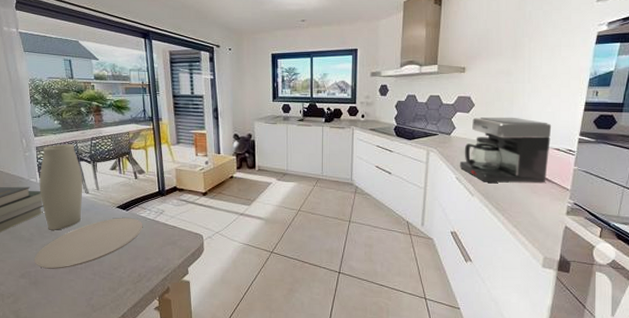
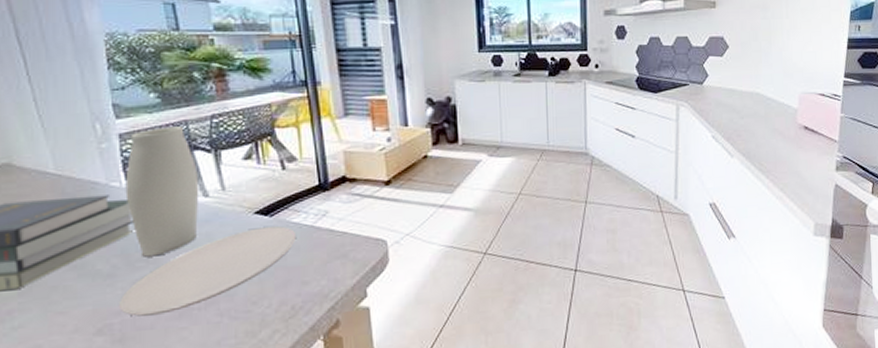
coffee maker: present [459,116,552,183] -> none [715,59,815,139]

